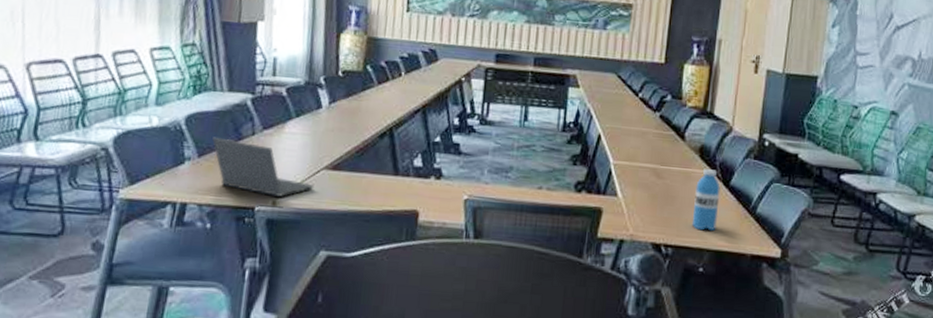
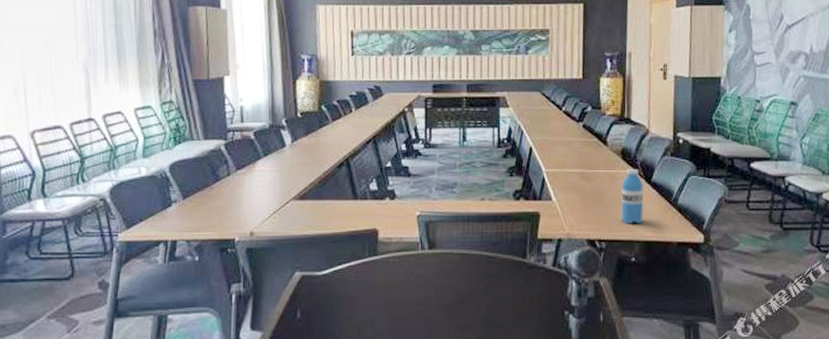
laptop computer: present [212,137,315,197] -> none [194,180,285,227]

